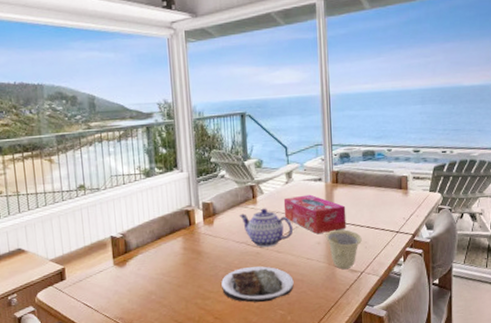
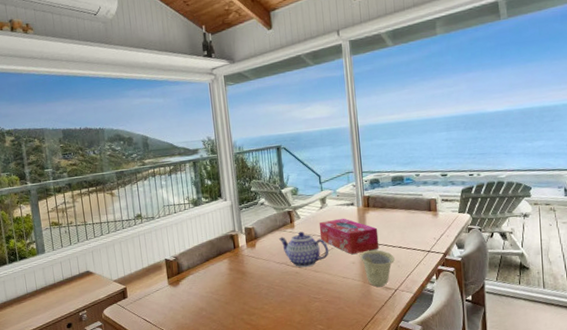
plate: present [221,266,294,303] -> none [264,284,332,318]

